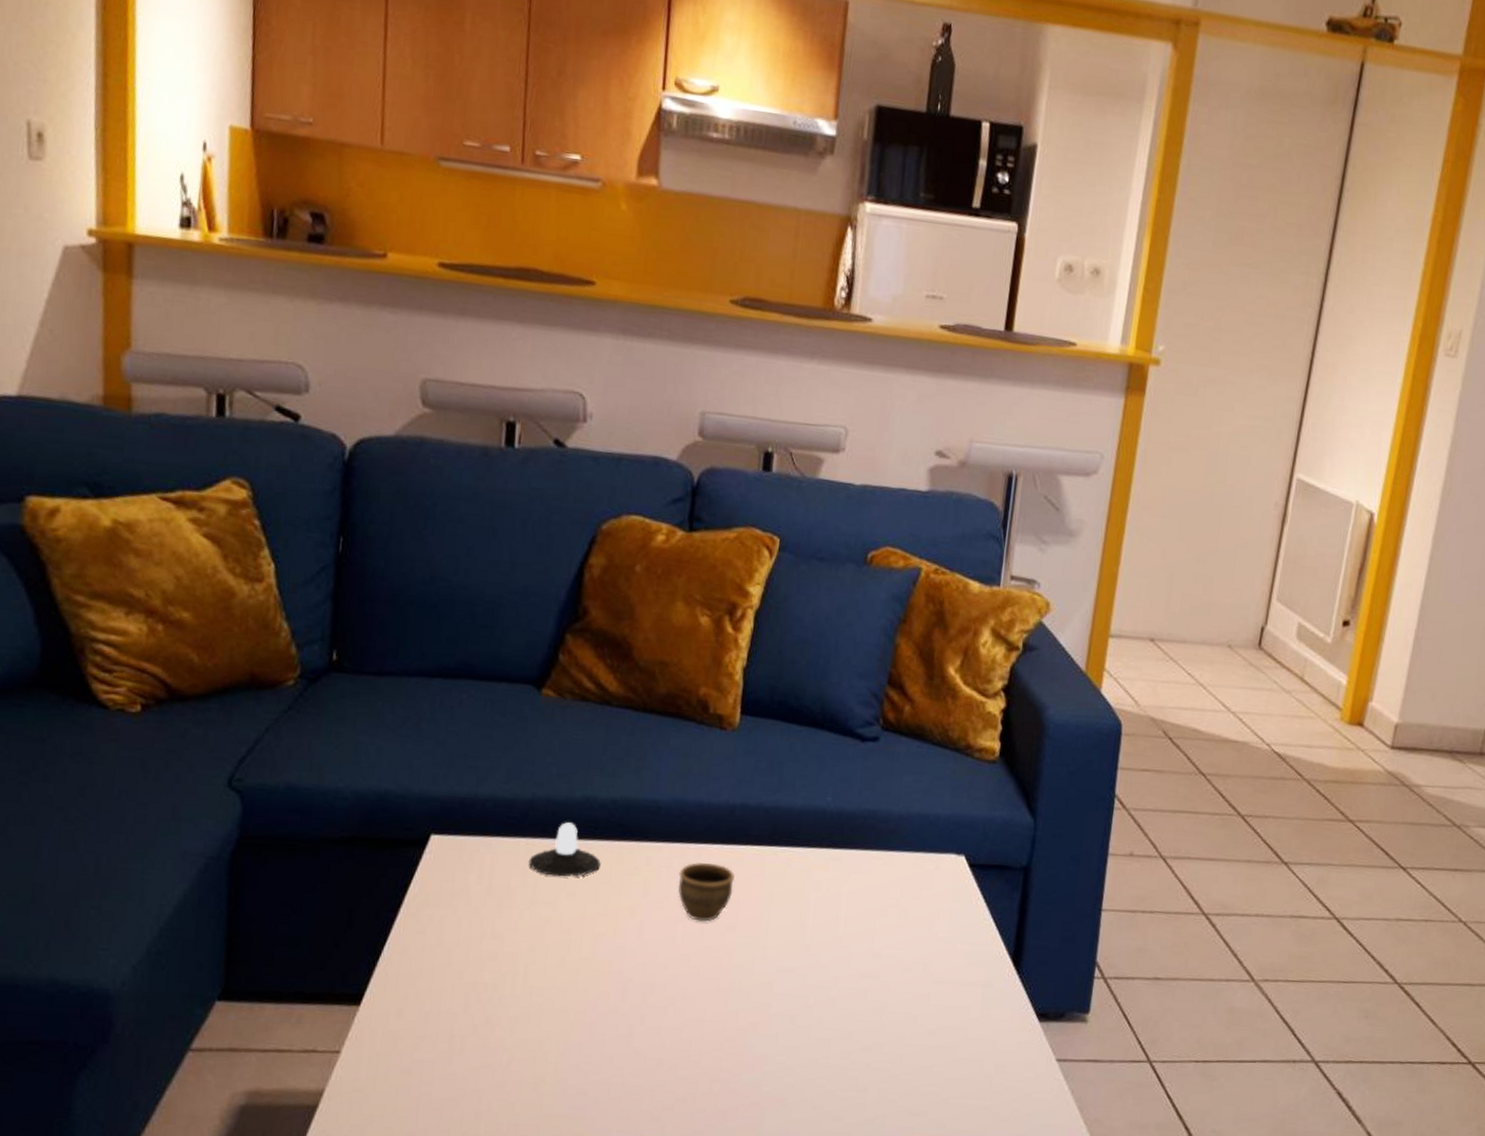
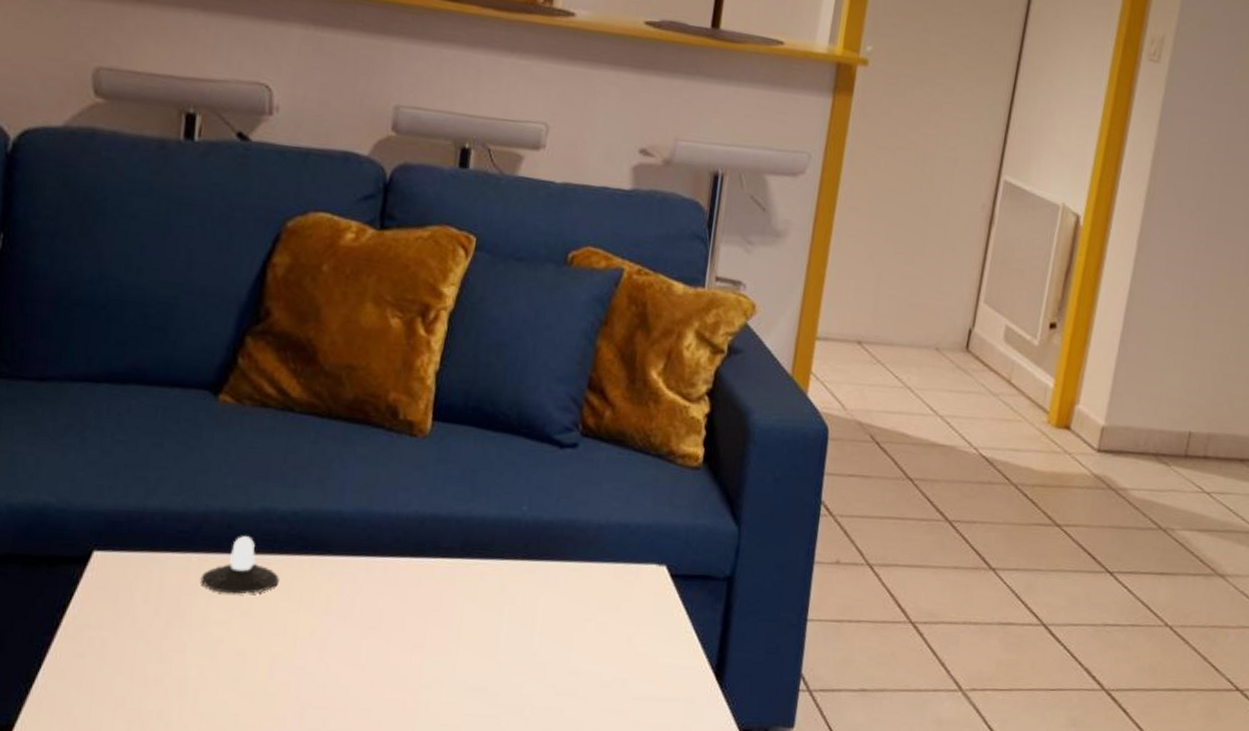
cup: present [678,863,735,922] -> none [362,577,424,640]

